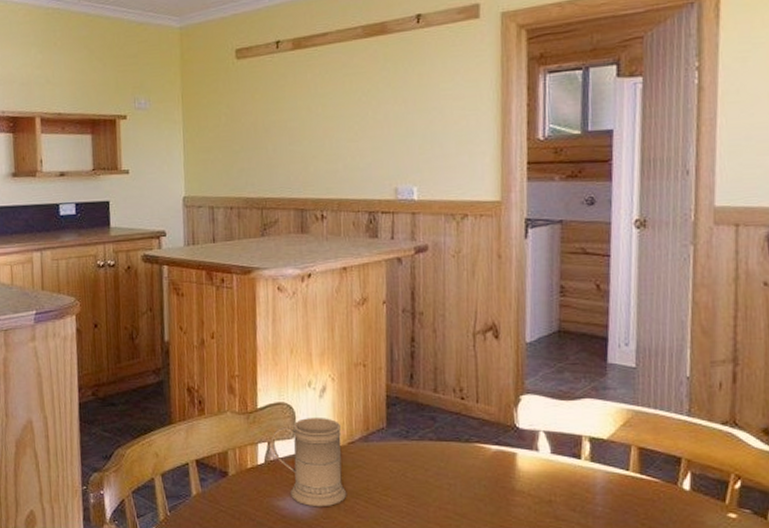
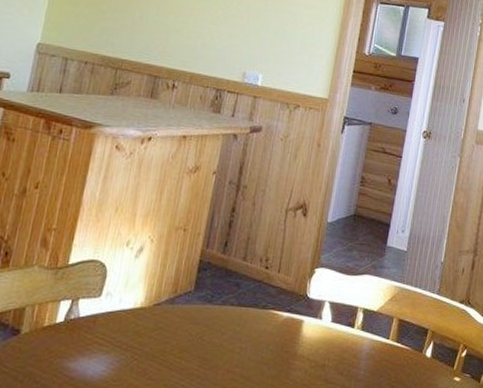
mug: present [270,417,347,507] -> none [74,276,150,369]

